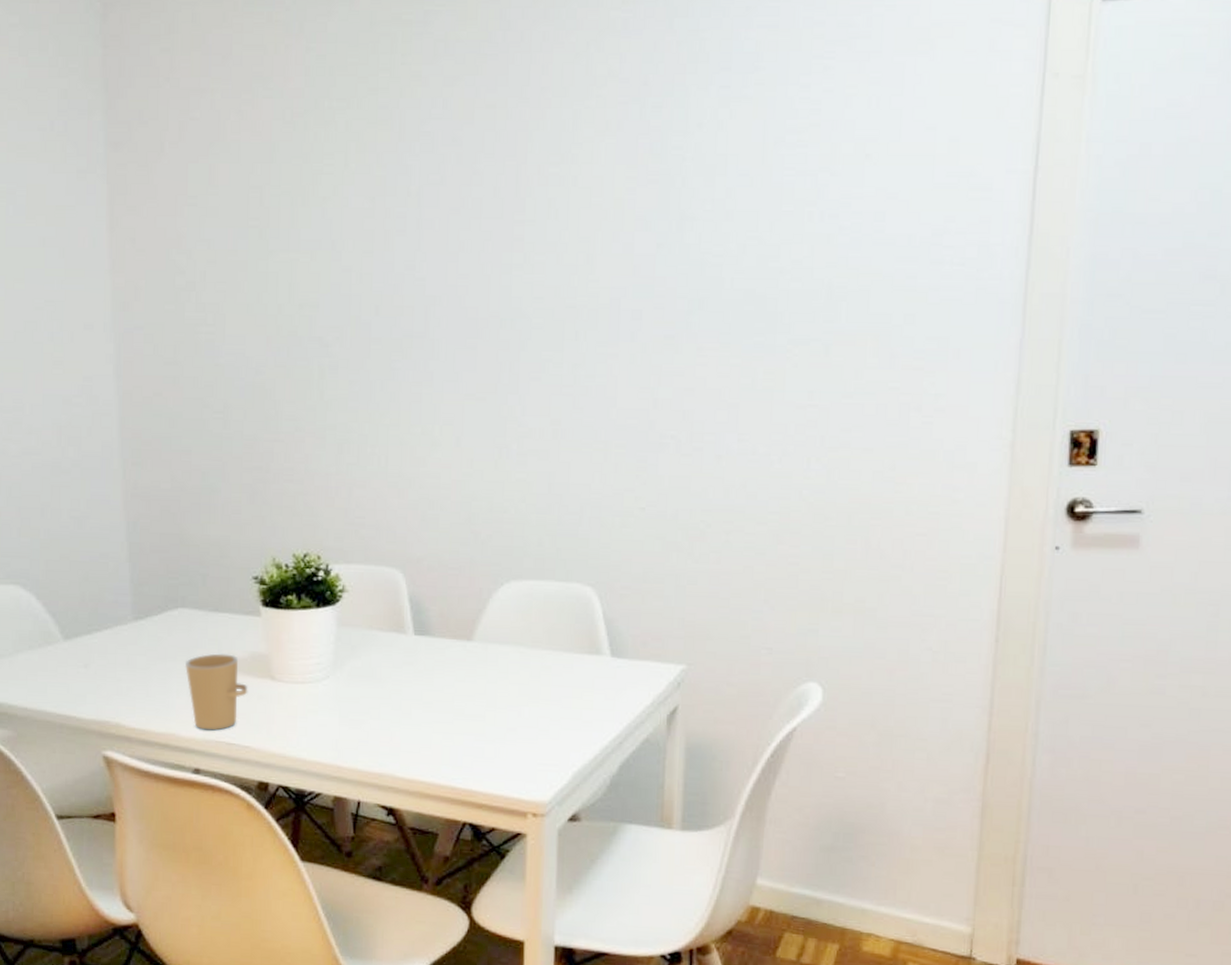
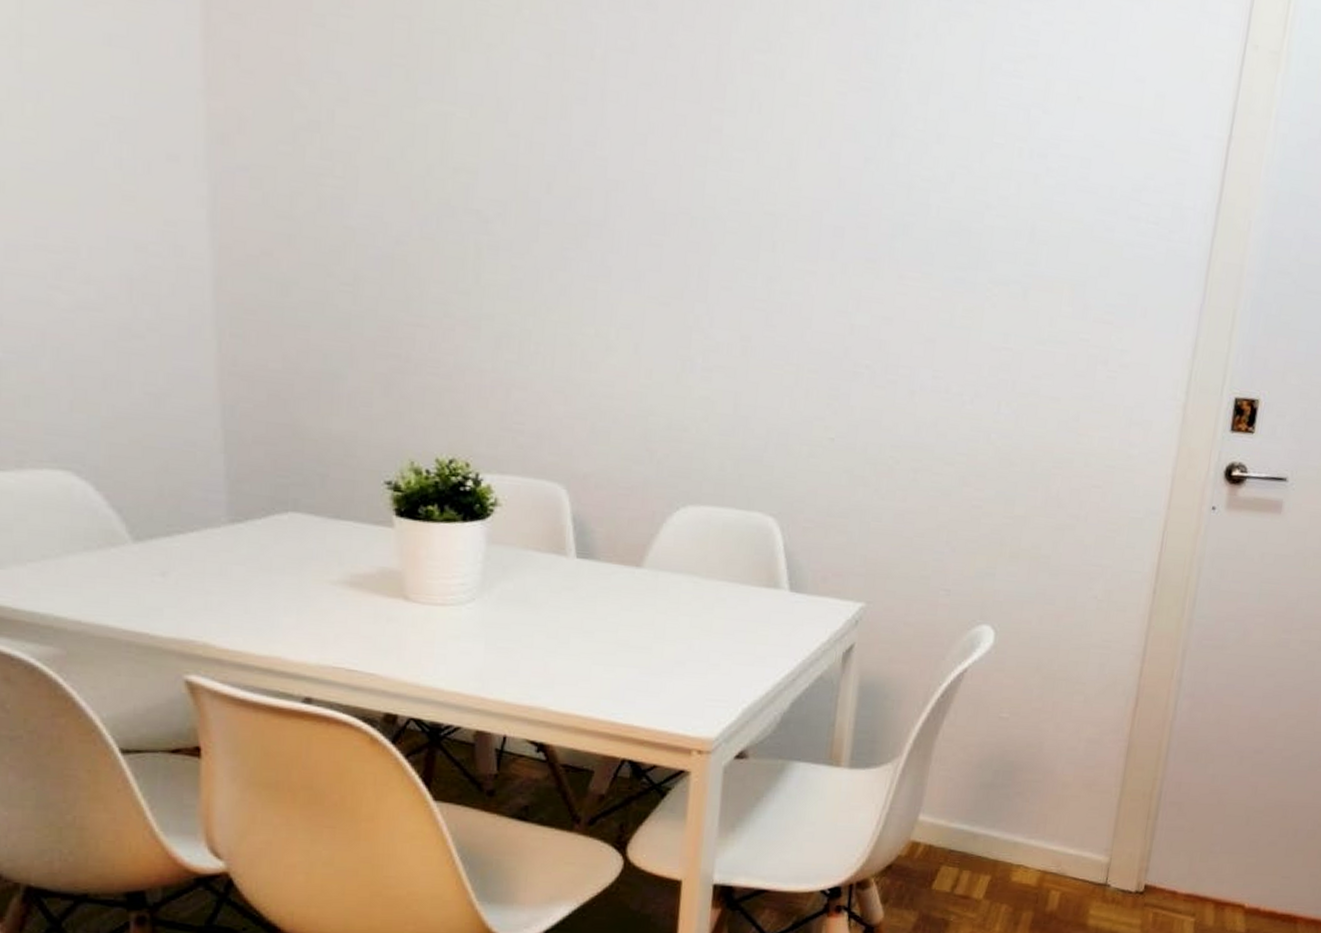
cup: present [184,653,248,730] -> none [295,567,376,655]

